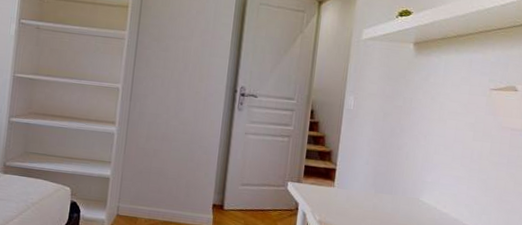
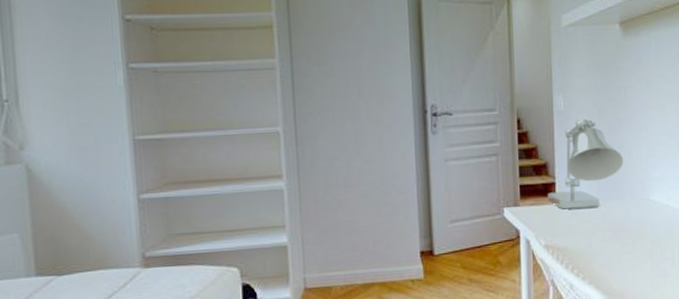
desk lamp: none [327,119,401,197] -> present [548,118,624,210]

